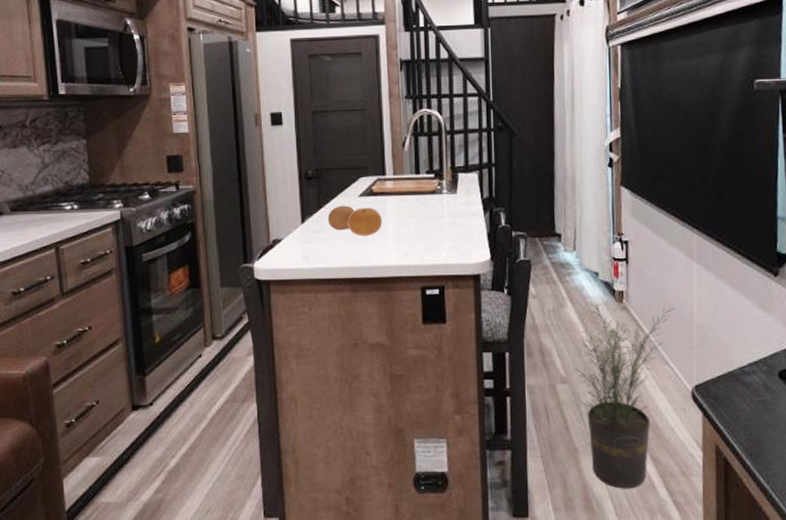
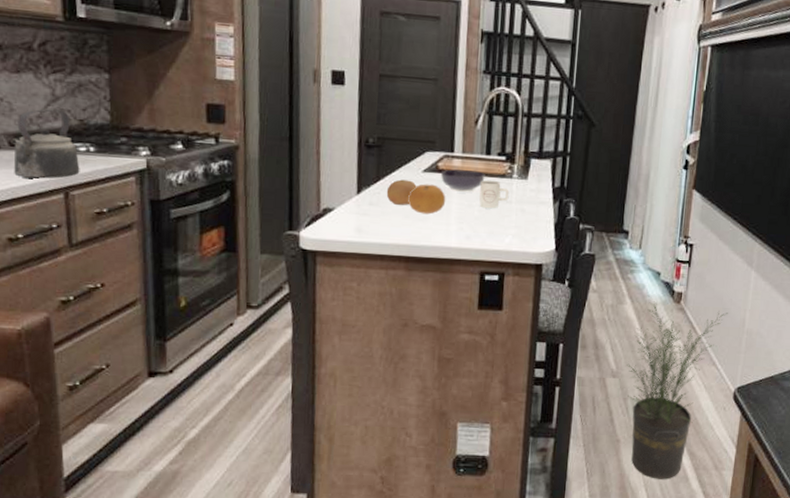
kettle: none [12,175,67,238] -> present [11,108,80,179]
bowl: none [375,190,417,212] -> present [440,169,485,192]
mug: none [412,197,441,225] -> present [478,180,510,209]

